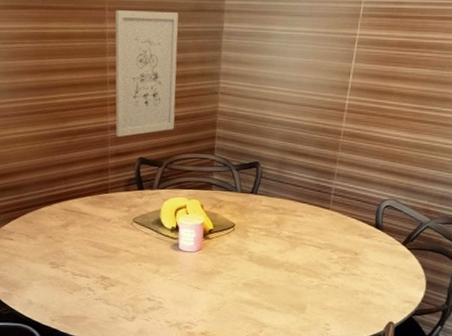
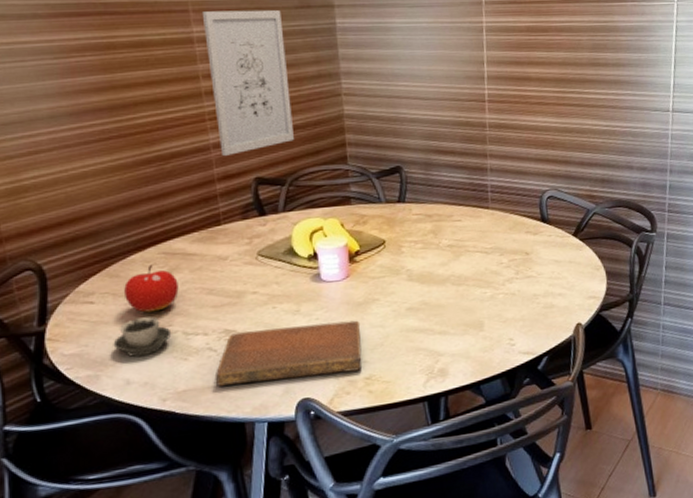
cup: none [23,256,64,286] -> present [113,316,172,358]
fruit: none [34,217,73,254] -> present [124,264,179,313]
notebook: none [90,280,204,326] -> present [214,320,363,386]

